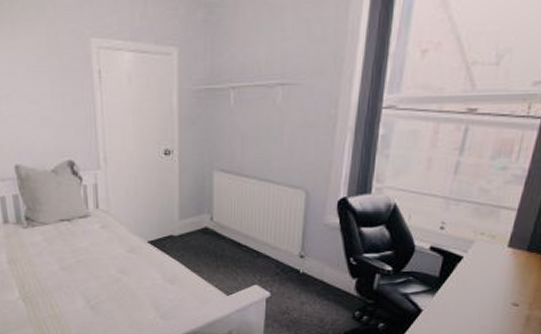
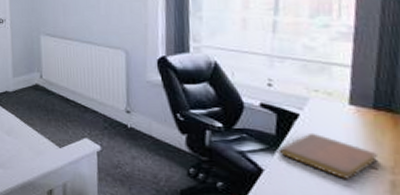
notebook: none [438,274,521,316] -> present [278,132,377,179]

